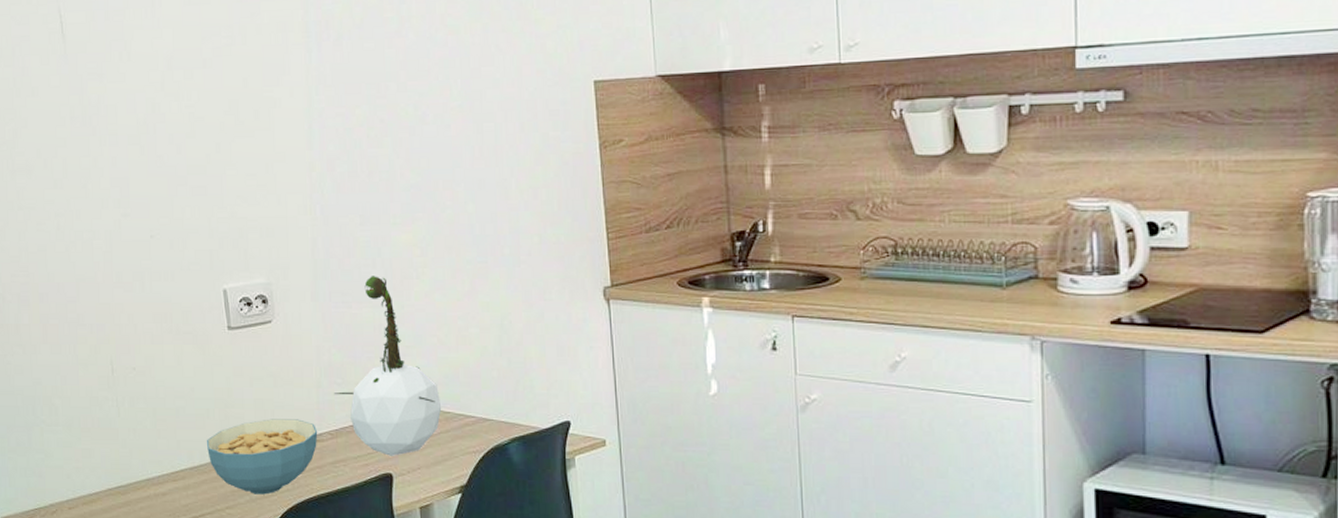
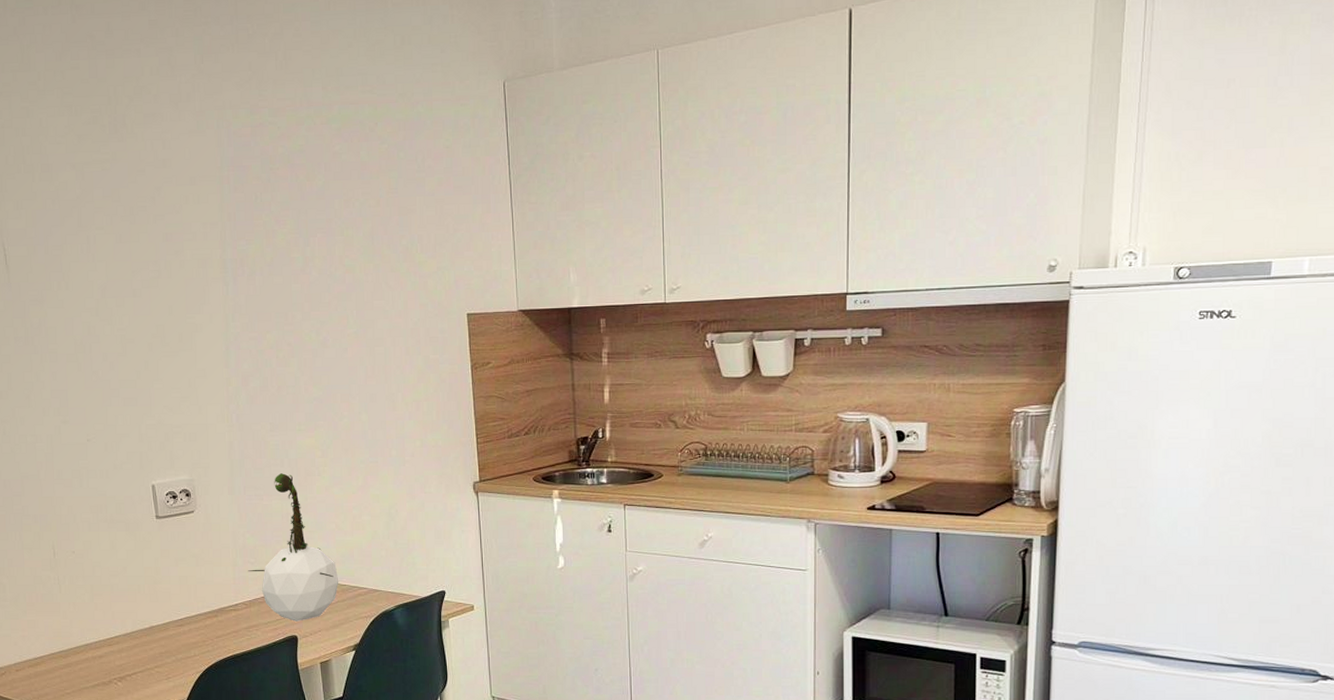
cereal bowl: present [207,419,318,495] -> none [138,592,234,655]

